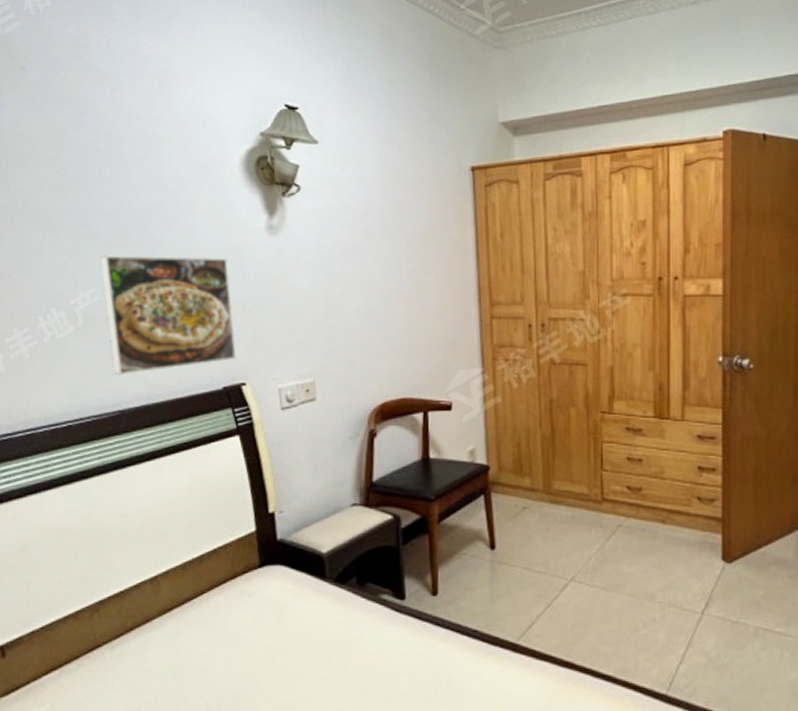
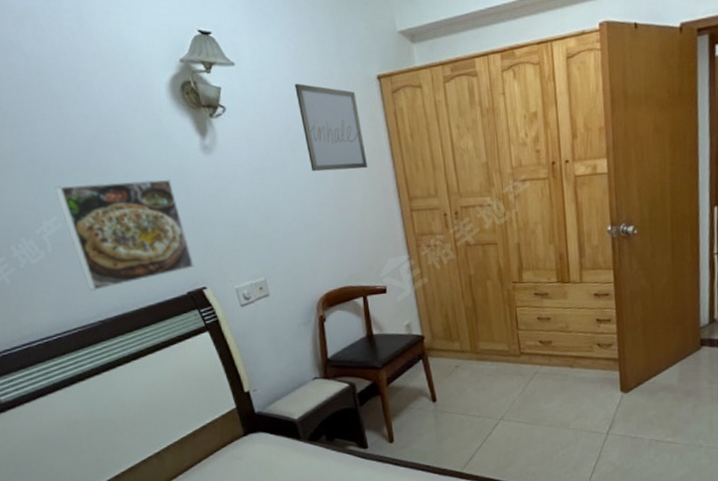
wall art: none [379,168,448,266] -> present [295,83,367,172]

